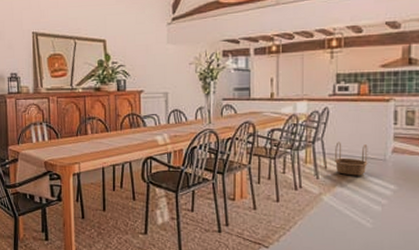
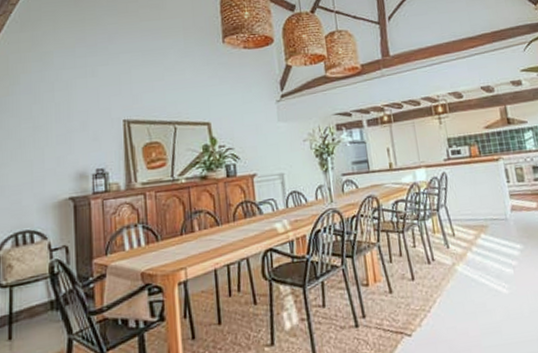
basket: present [335,142,368,176] -> none [459,206,492,241]

